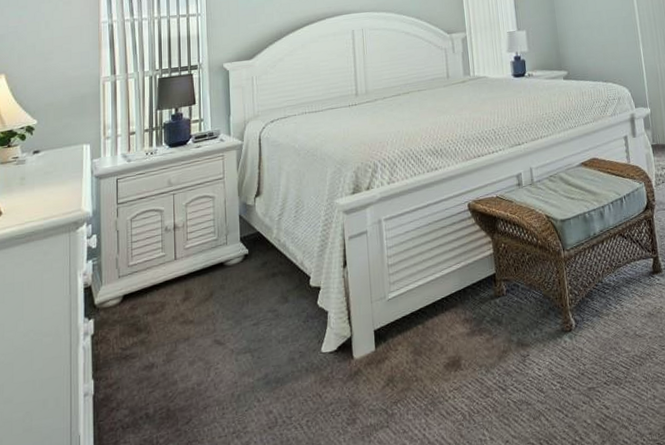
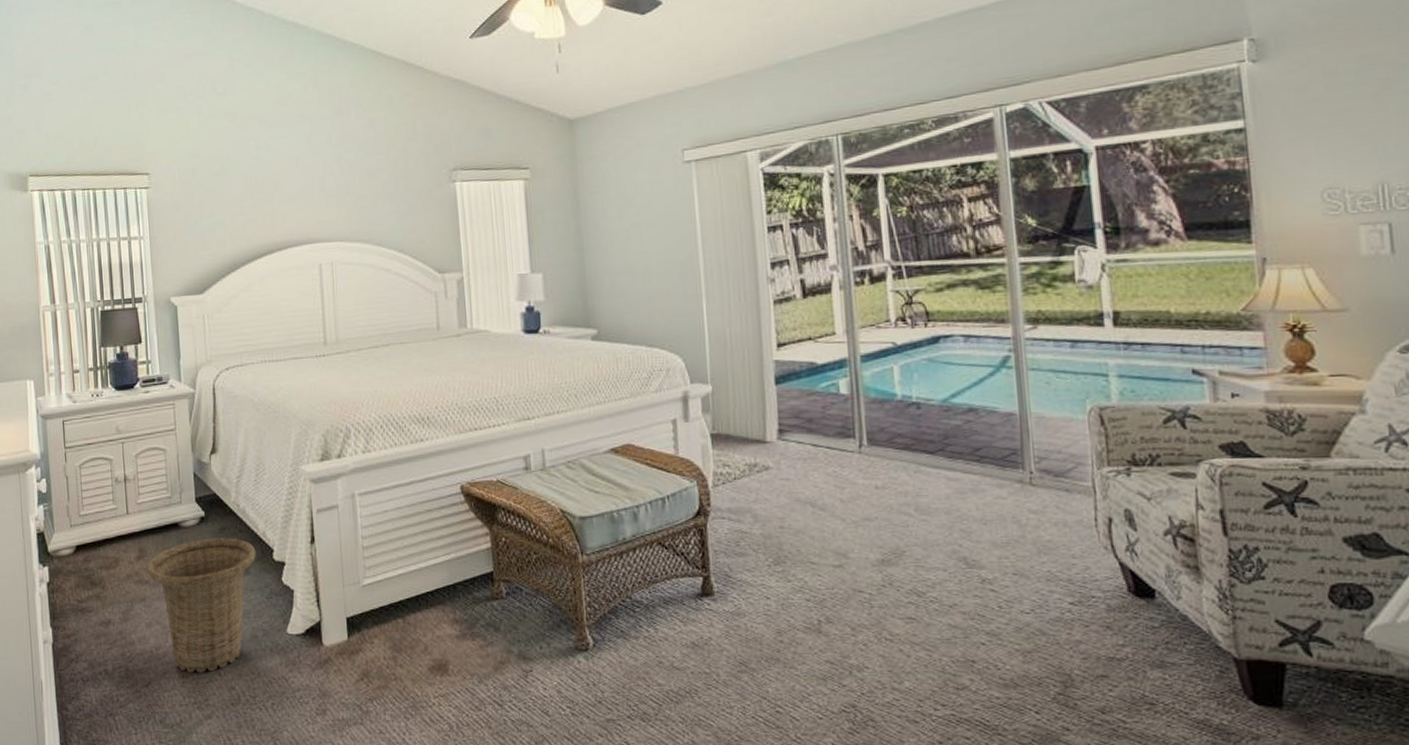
basket: none [192,270,295,404] -> present [147,538,256,673]

